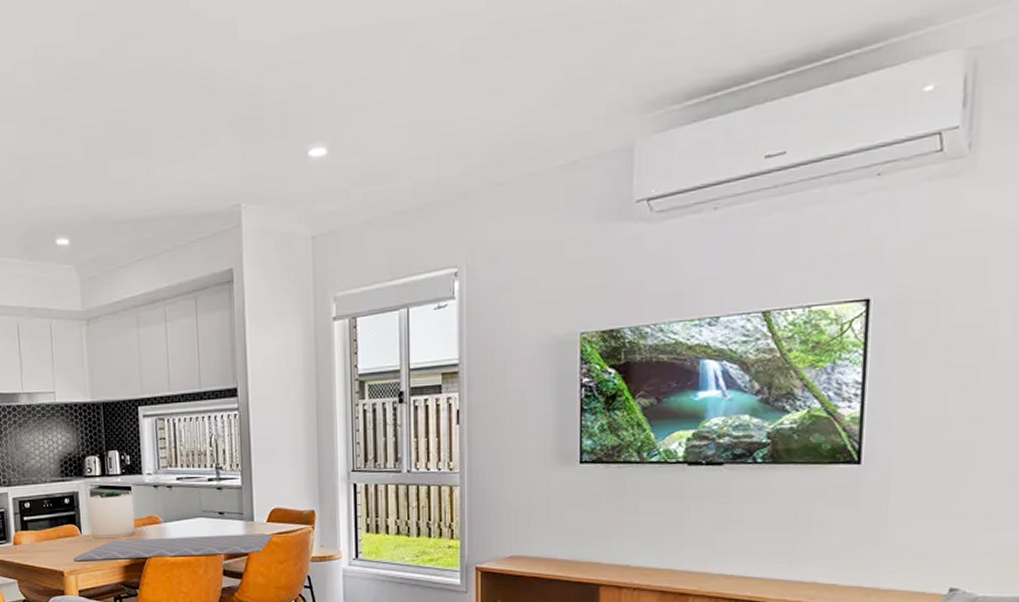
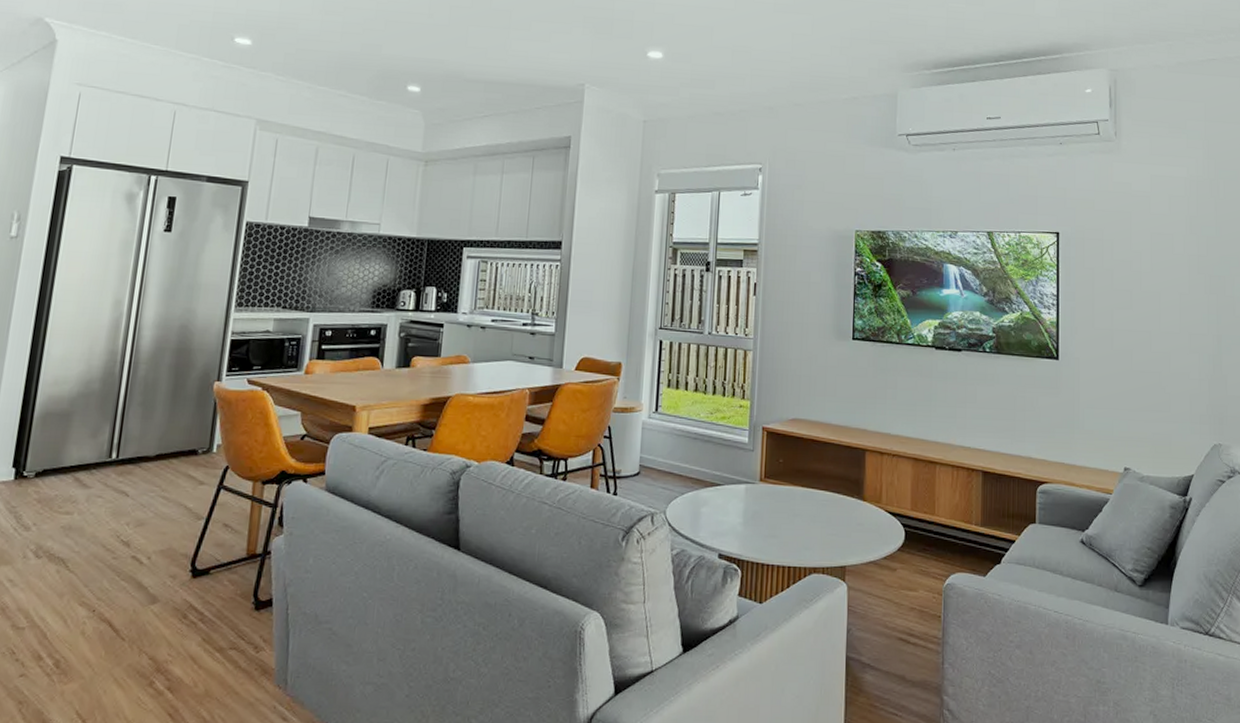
placemat: present [73,533,273,562] -> none [369,377,579,401]
planter: present [87,491,135,539] -> none [393,326,445,376]

